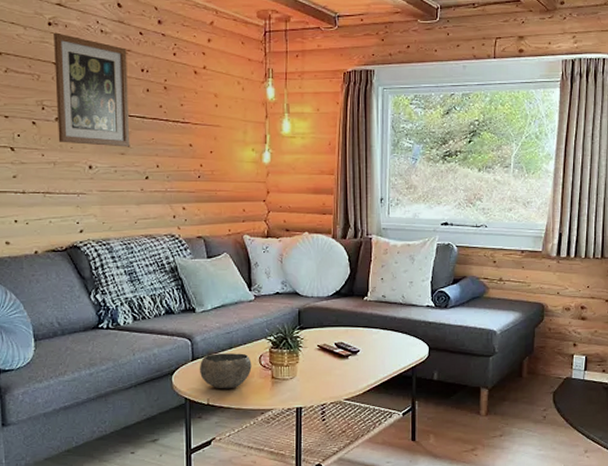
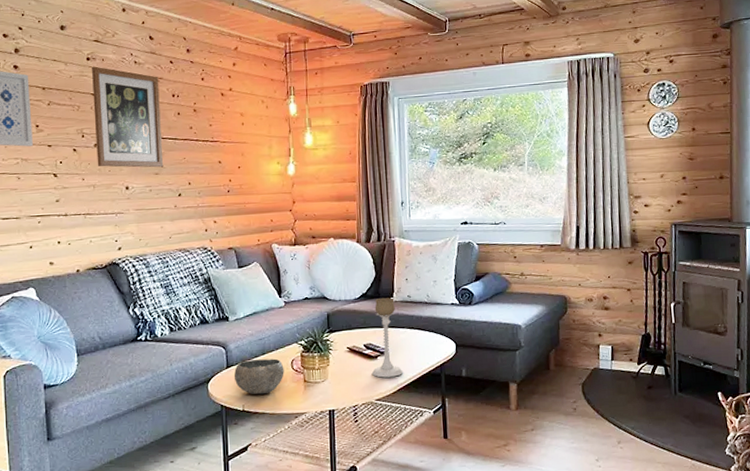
candle holder: none [341,296,374,378] -> present [371,297,404,378]

